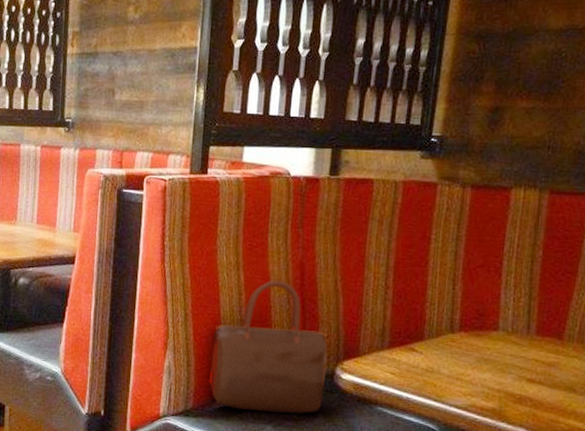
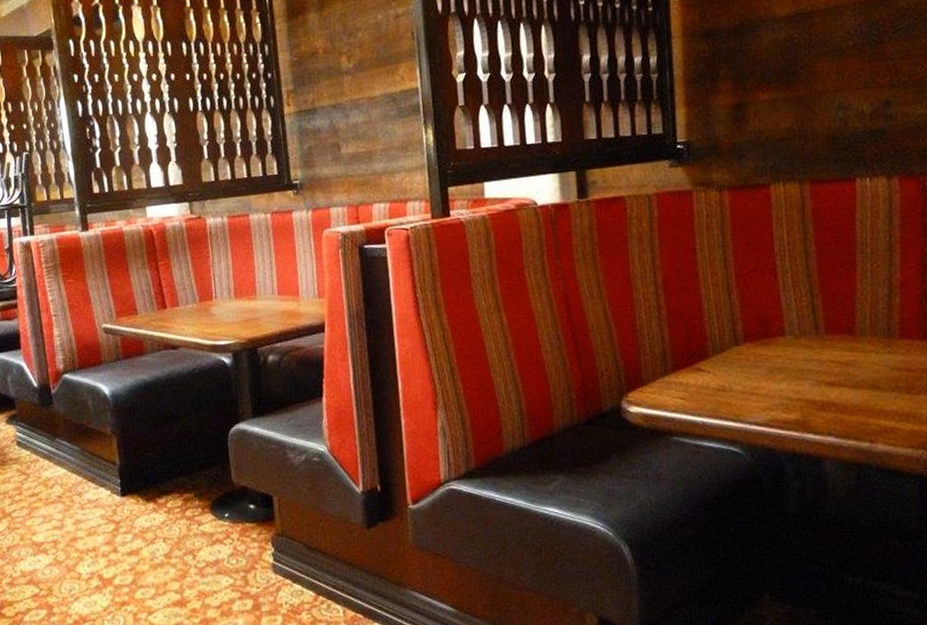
handbag: present [209,280,328,414] -> none [485,317,613,463]

